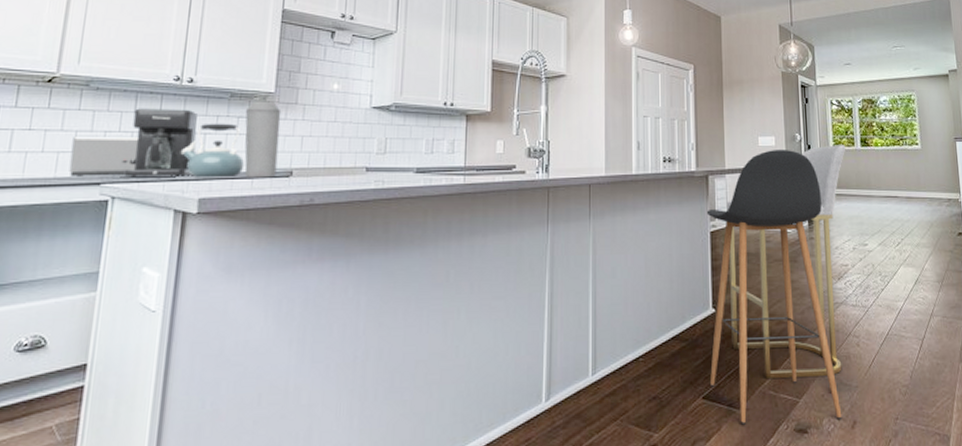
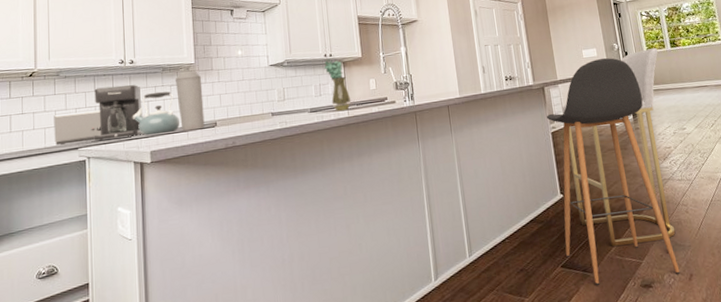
vase: none [441,108,471,176] -> present [324,58,352,112]

